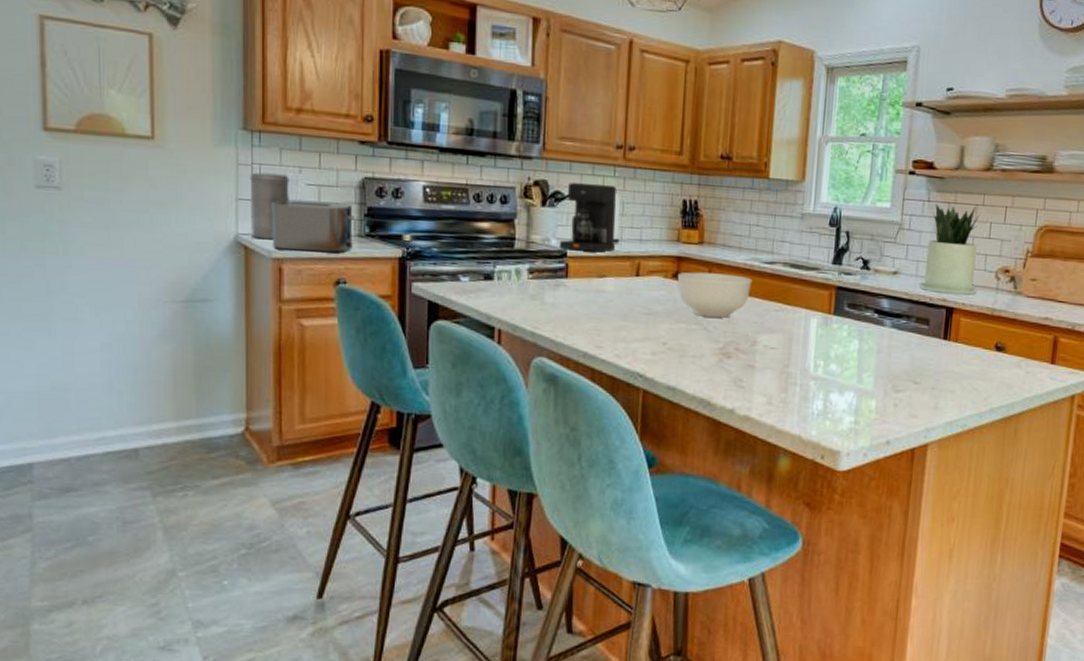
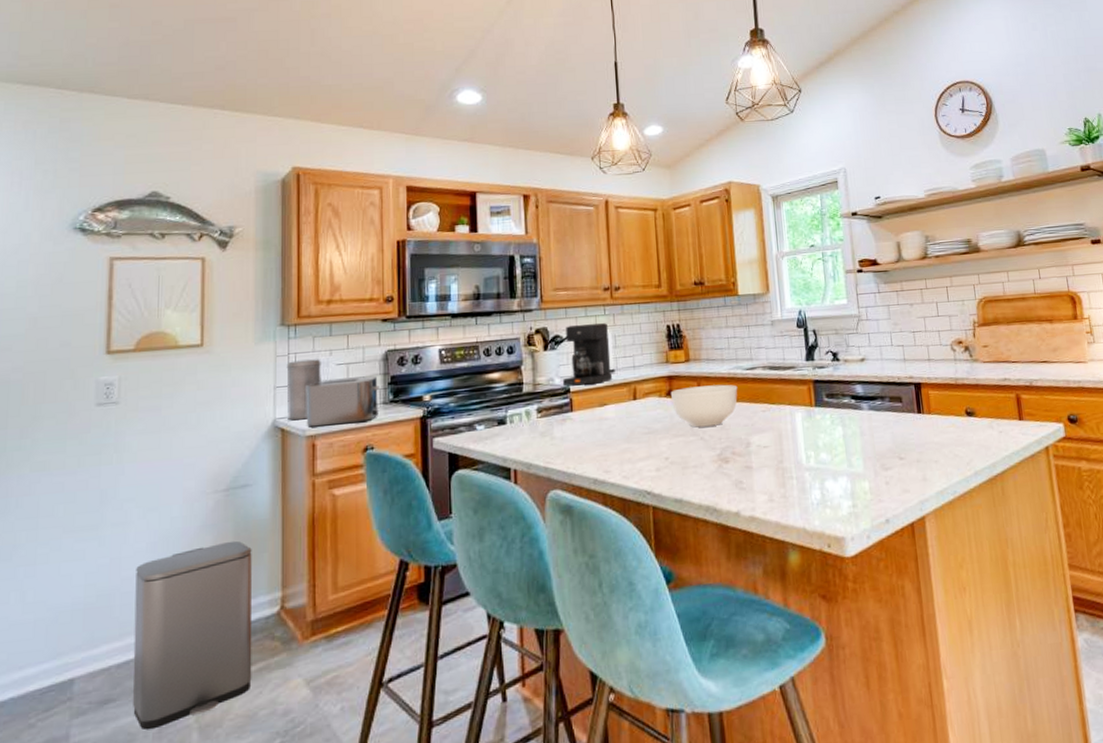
pedal bin: none [91,354,216,521] -> present [133,540,252,730]
planter: present [918,204,980,296] -> none [885,291,939,373]

